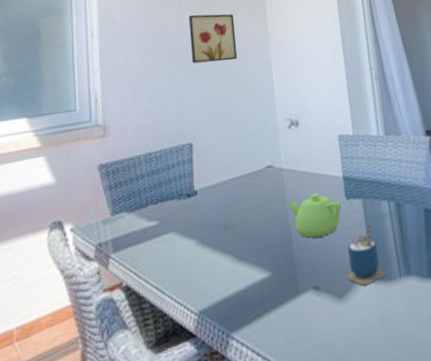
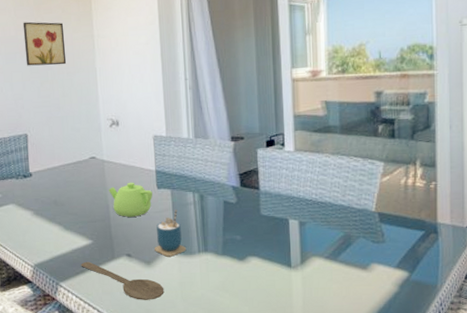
wooden spoon: none [257,300,362,349] -> present [81,261,164,300]

